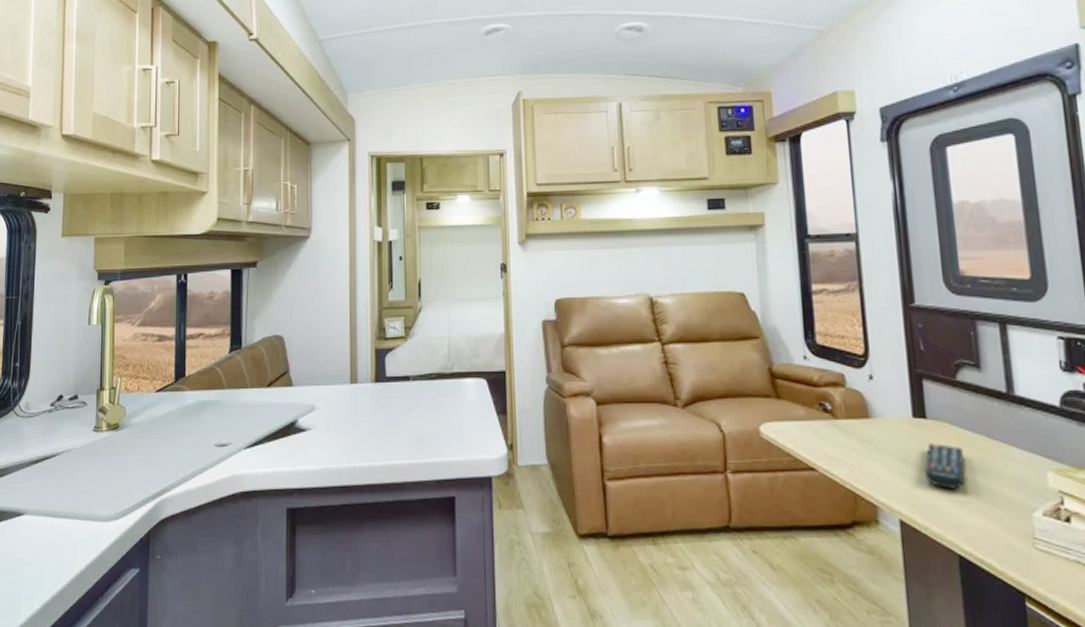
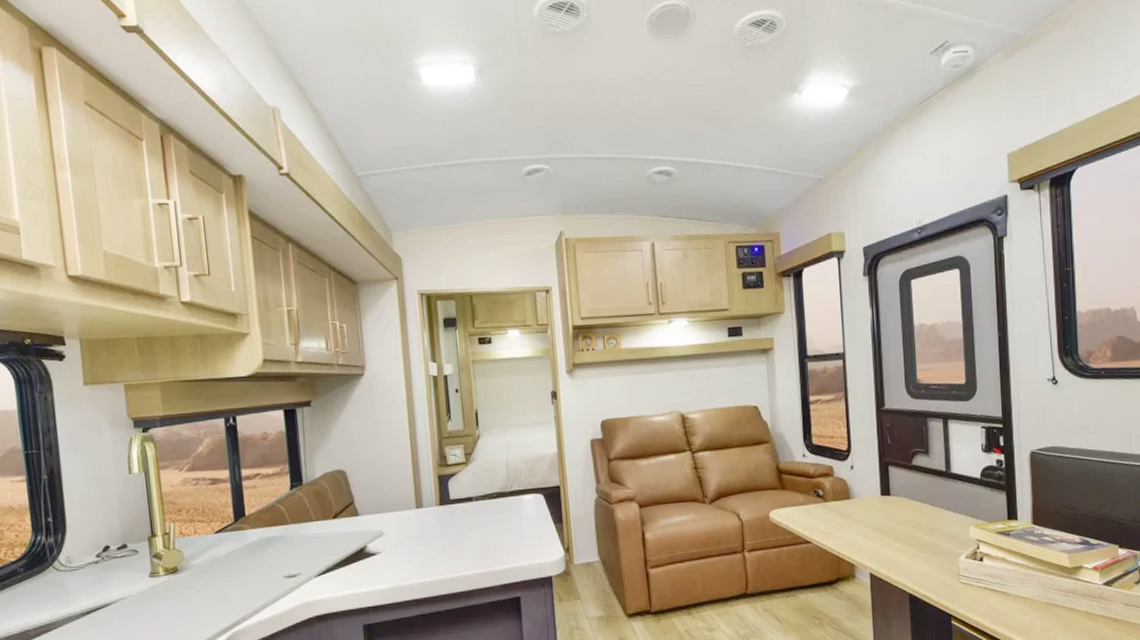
remote control: present [924,443,965,489] -> none [888,513,915,547]

